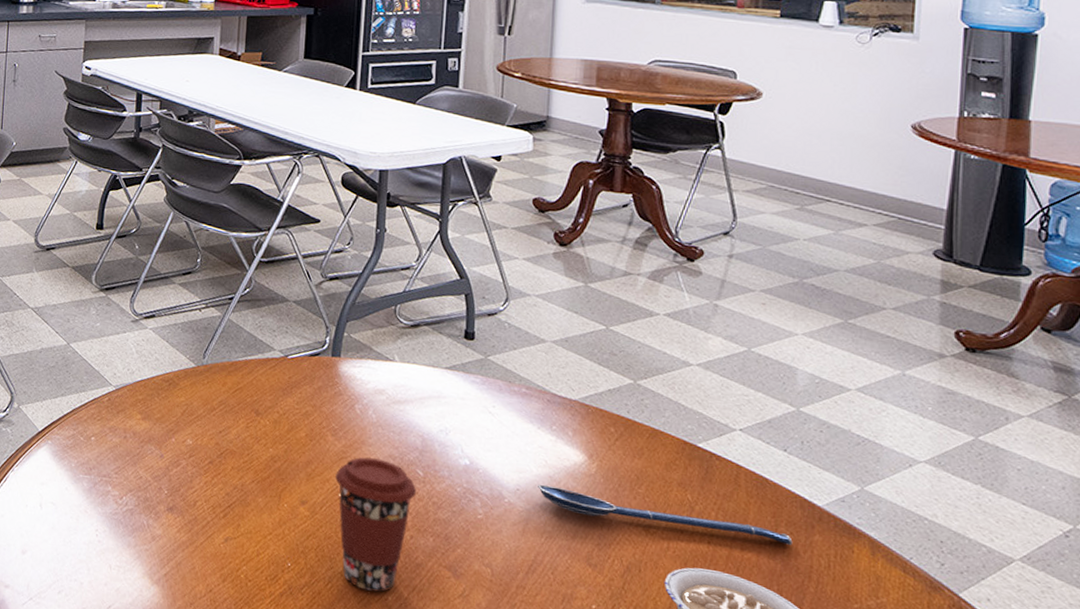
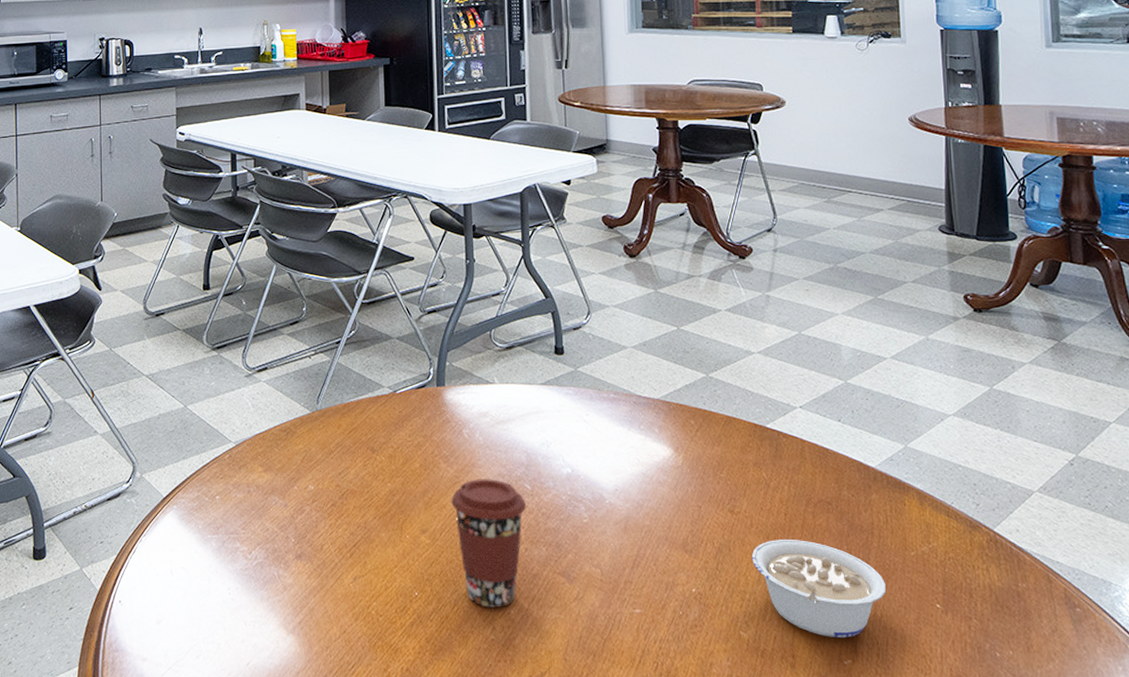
spoon: present [538,484,793,545] -> none [633,482,855,506]

